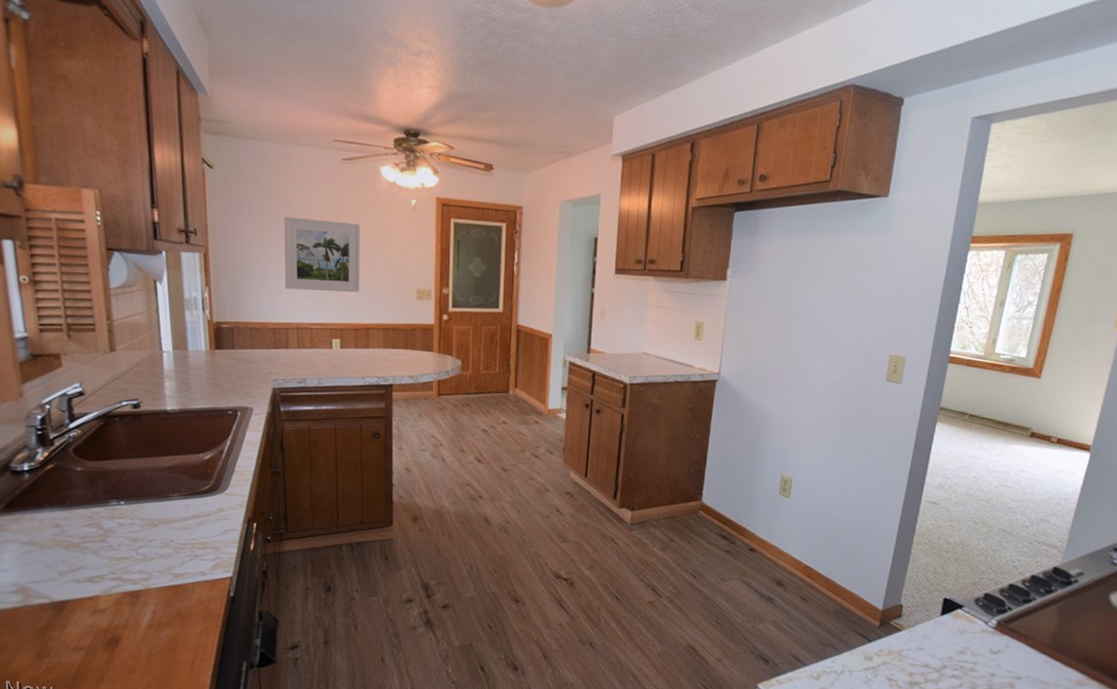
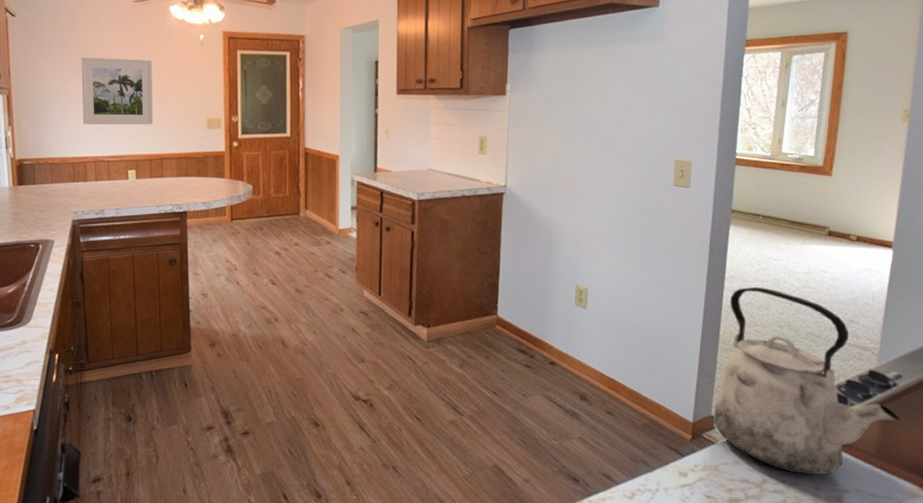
kettle: none [901,483,1077,663] -> present [712,287,900,476]

